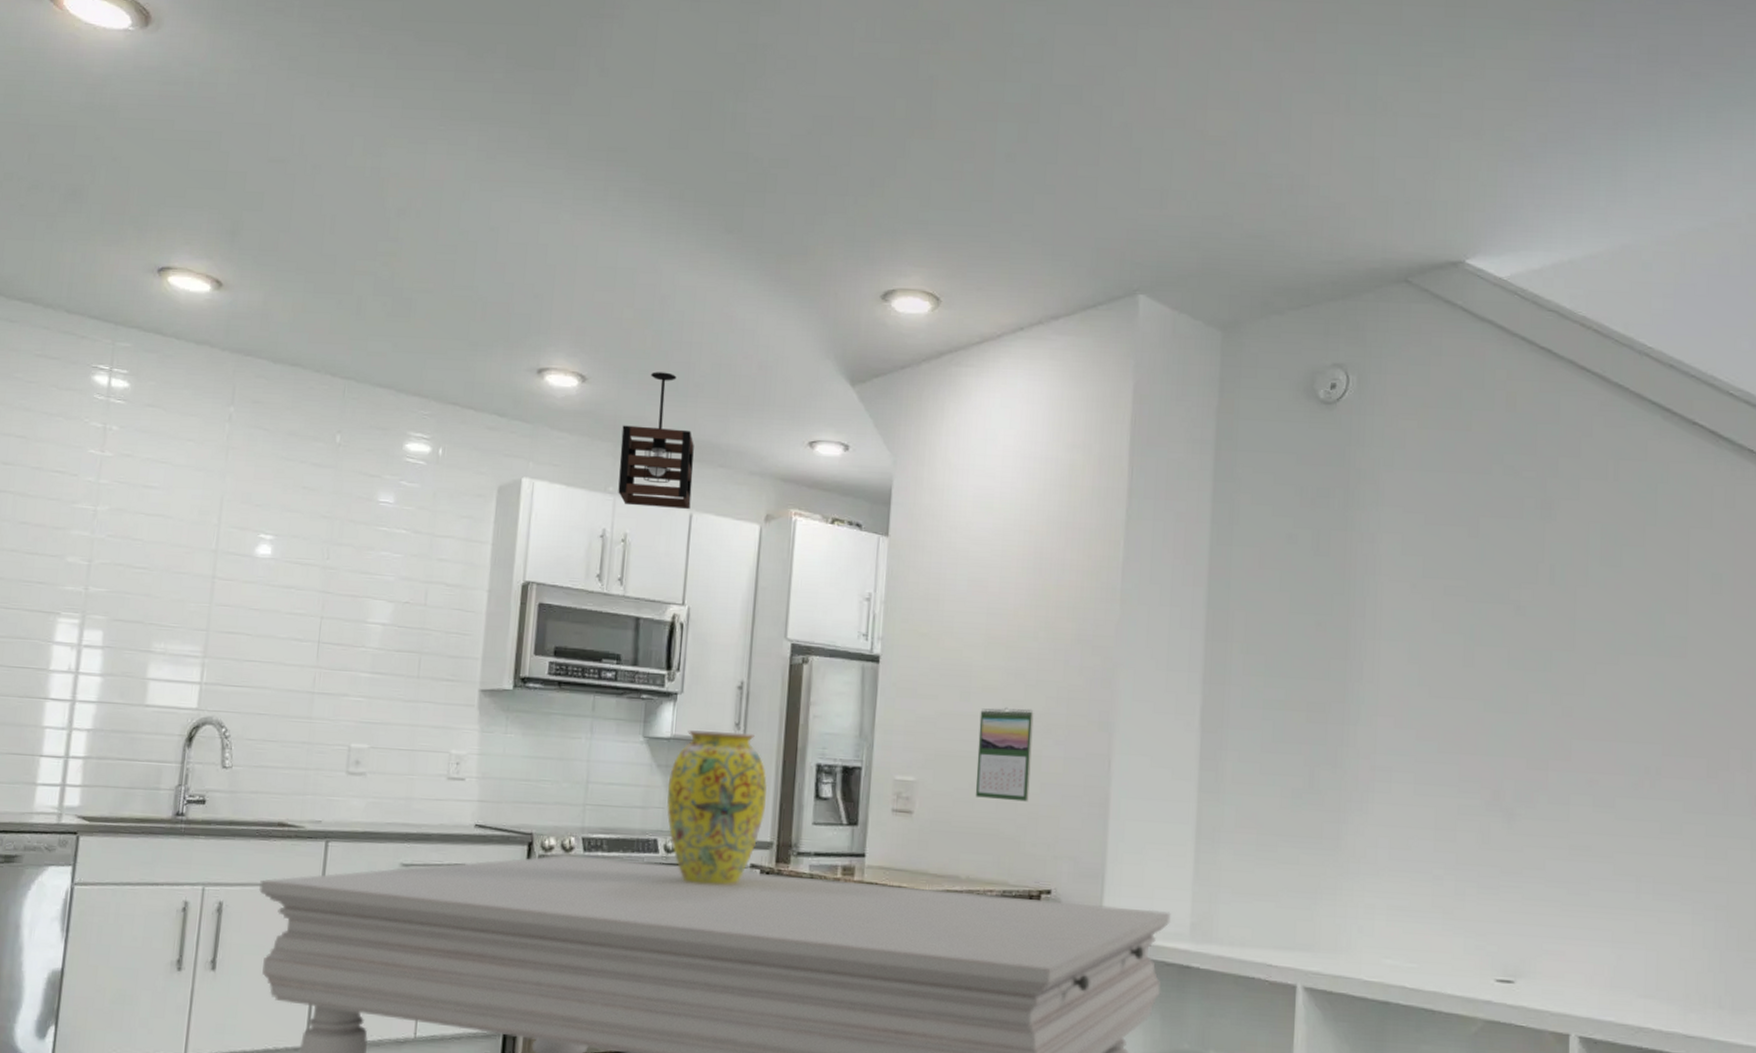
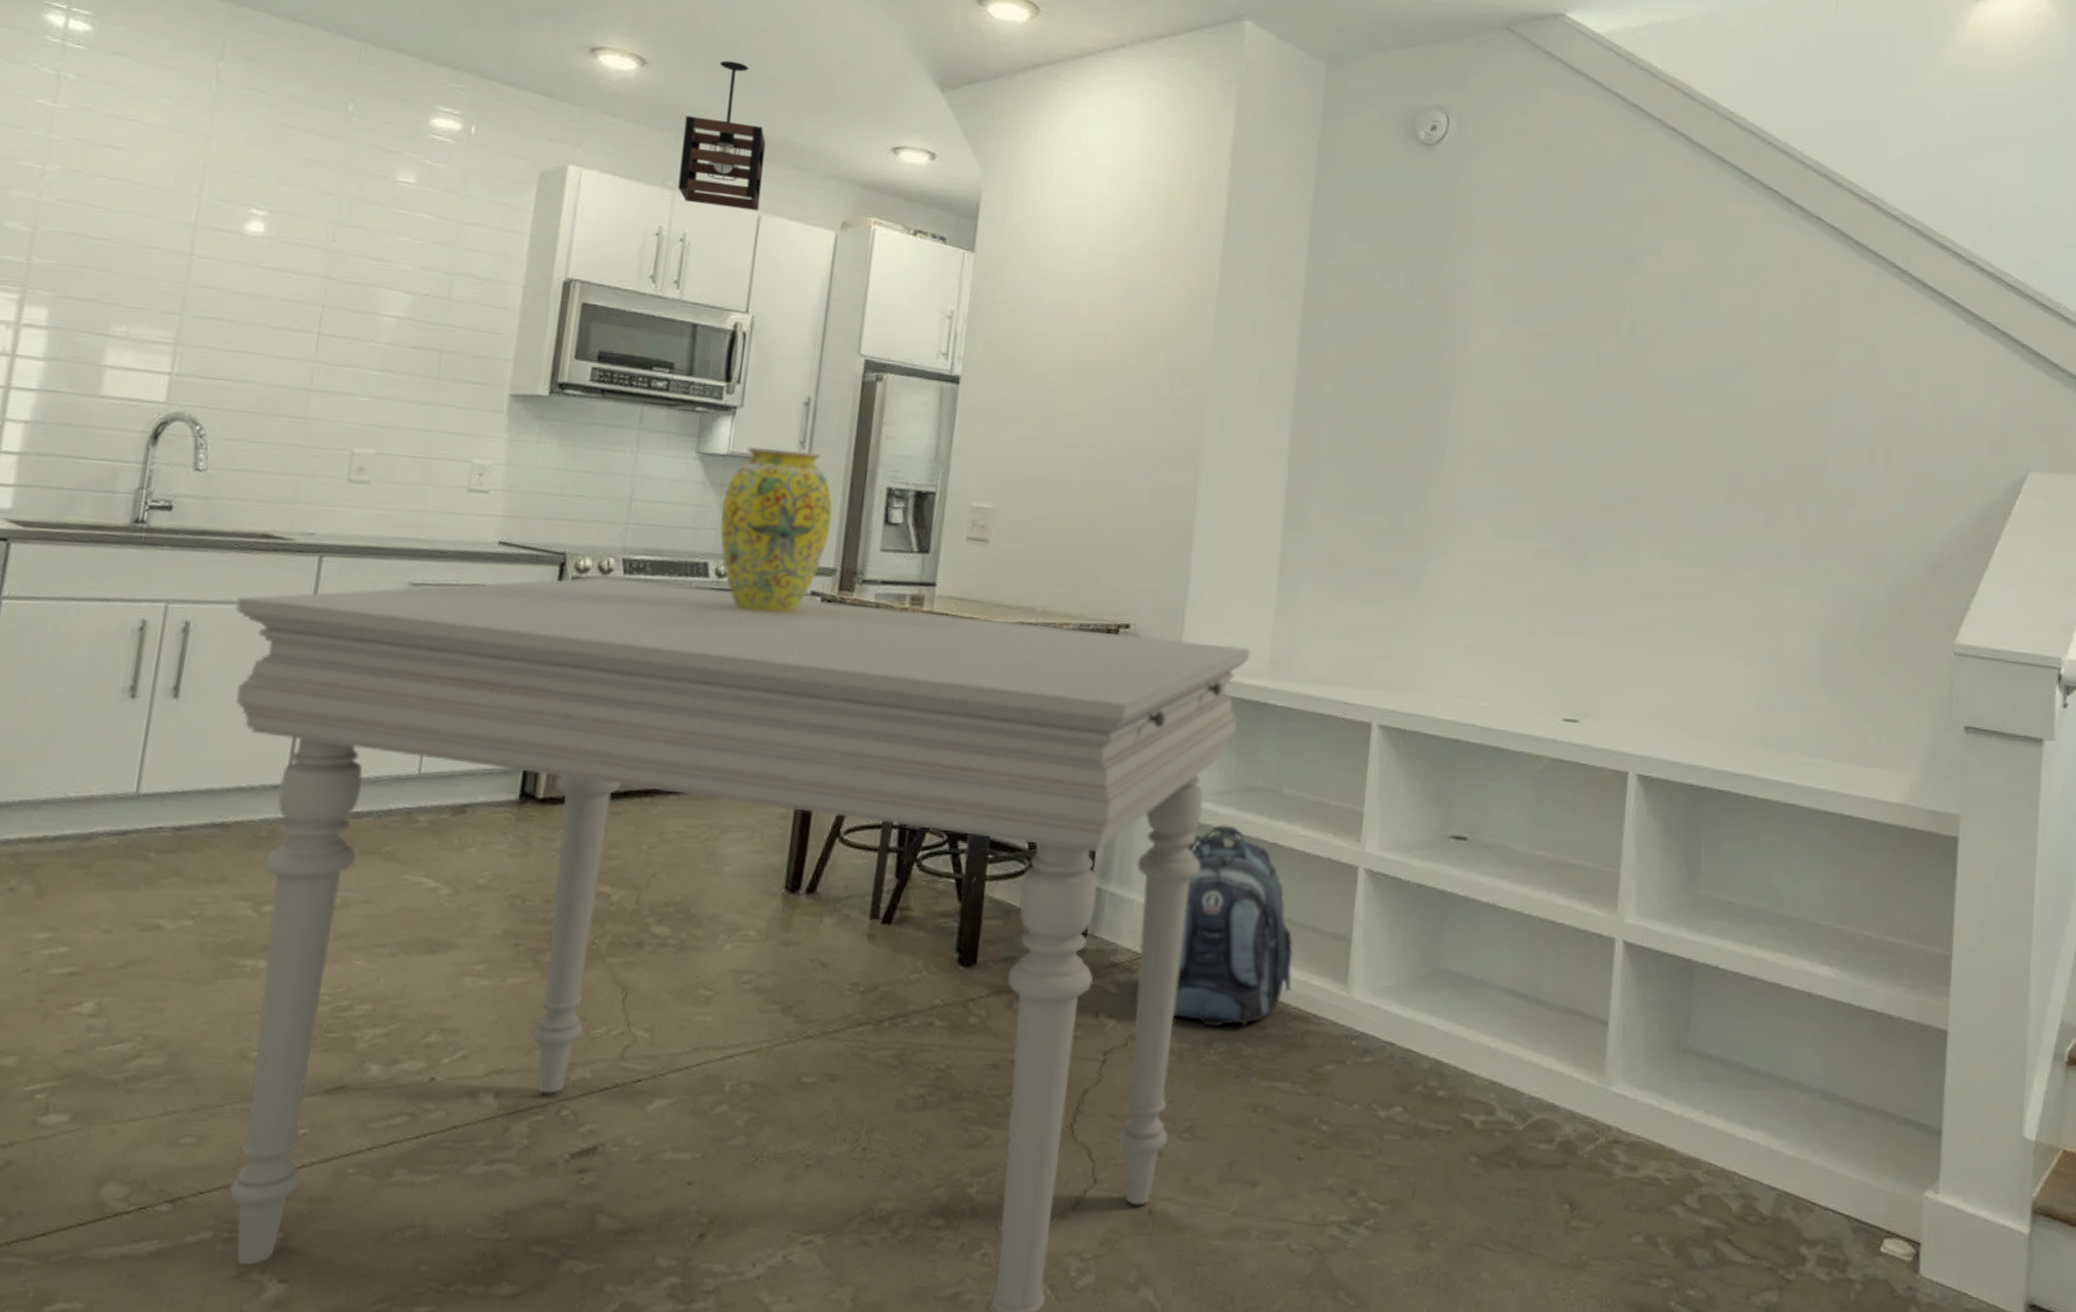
calendar: present [975,707,1034,802] -> none [1055,435,1120,534]

